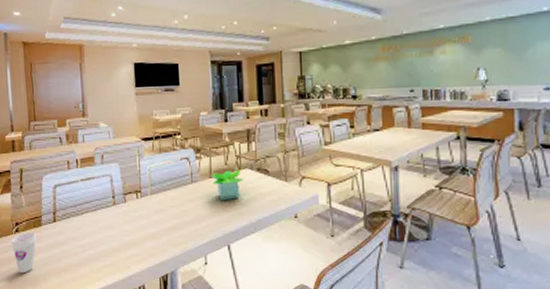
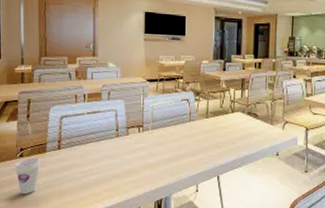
potted plant: present [212,170,243,201] -> none [208,112,235,139]

